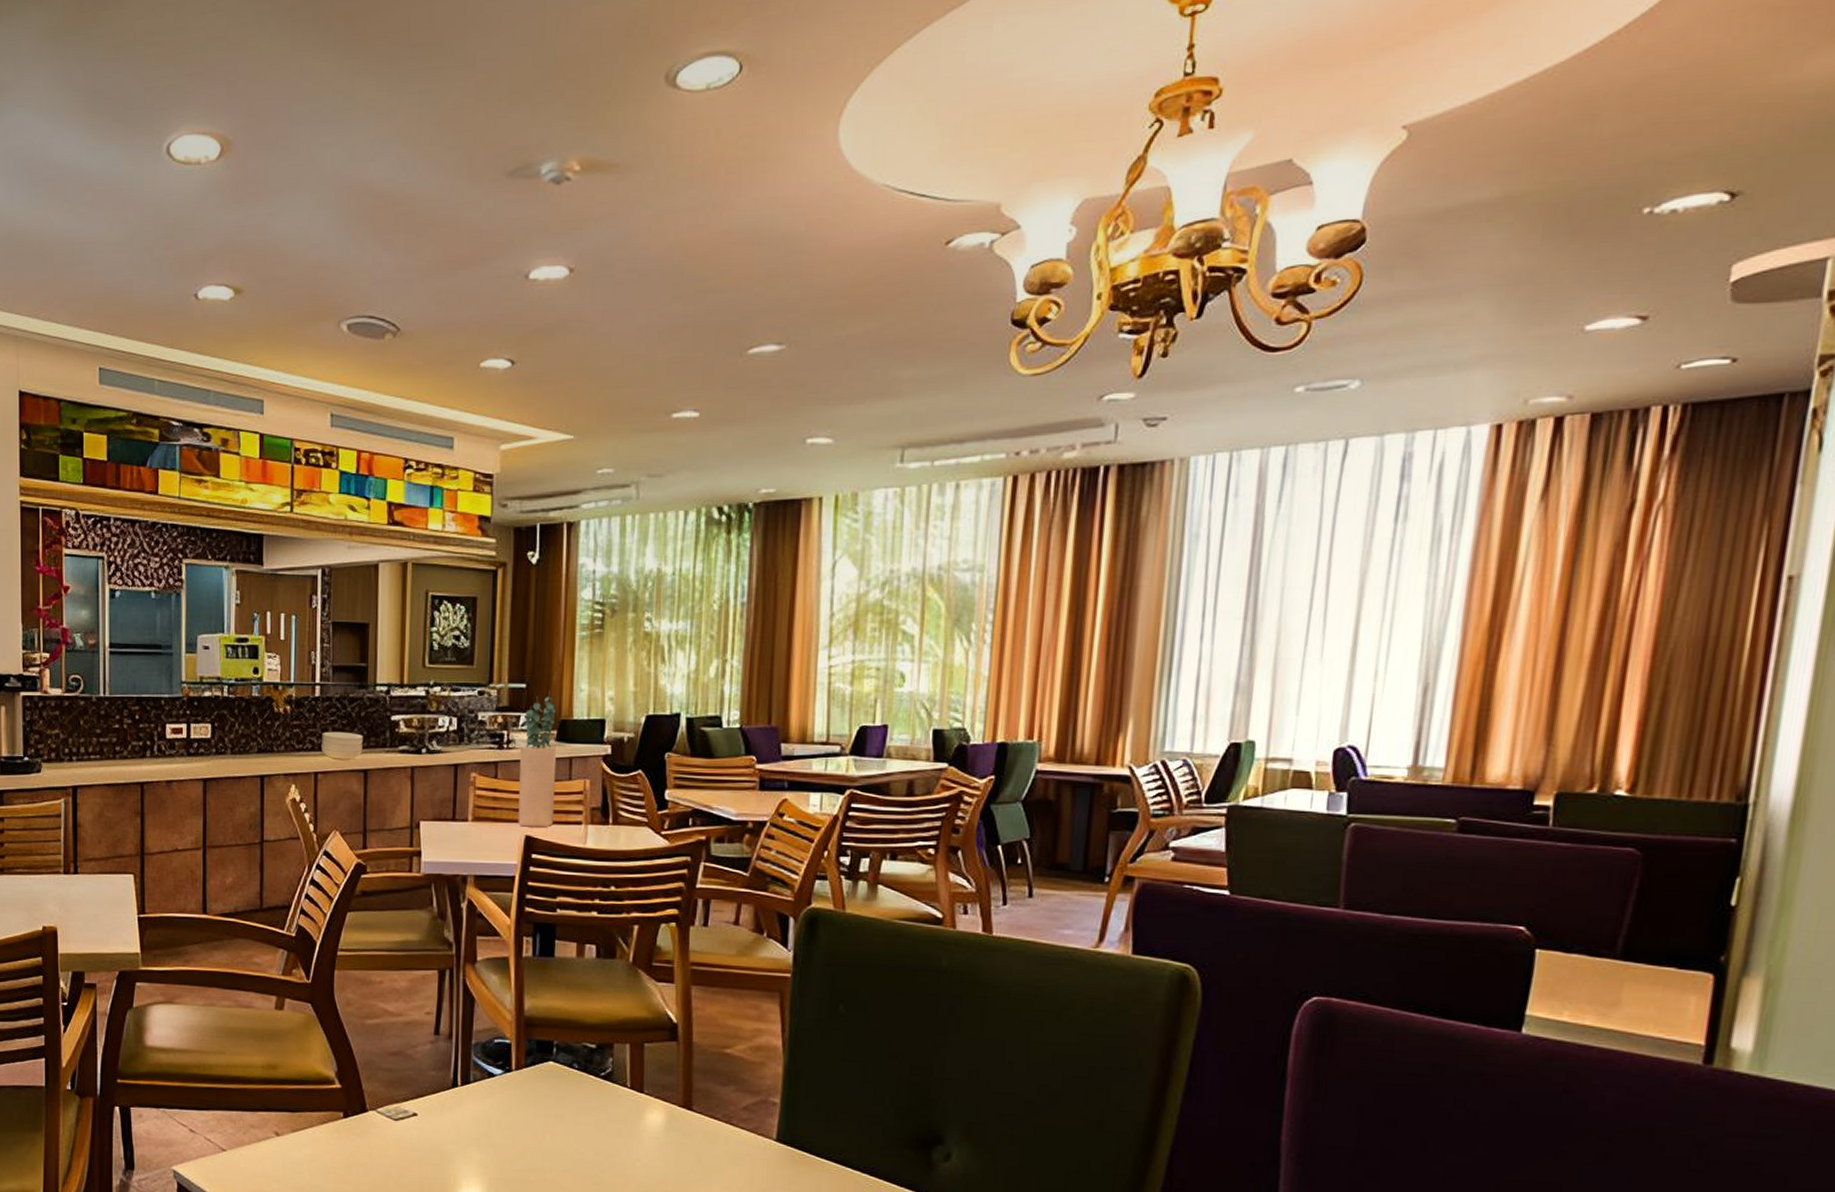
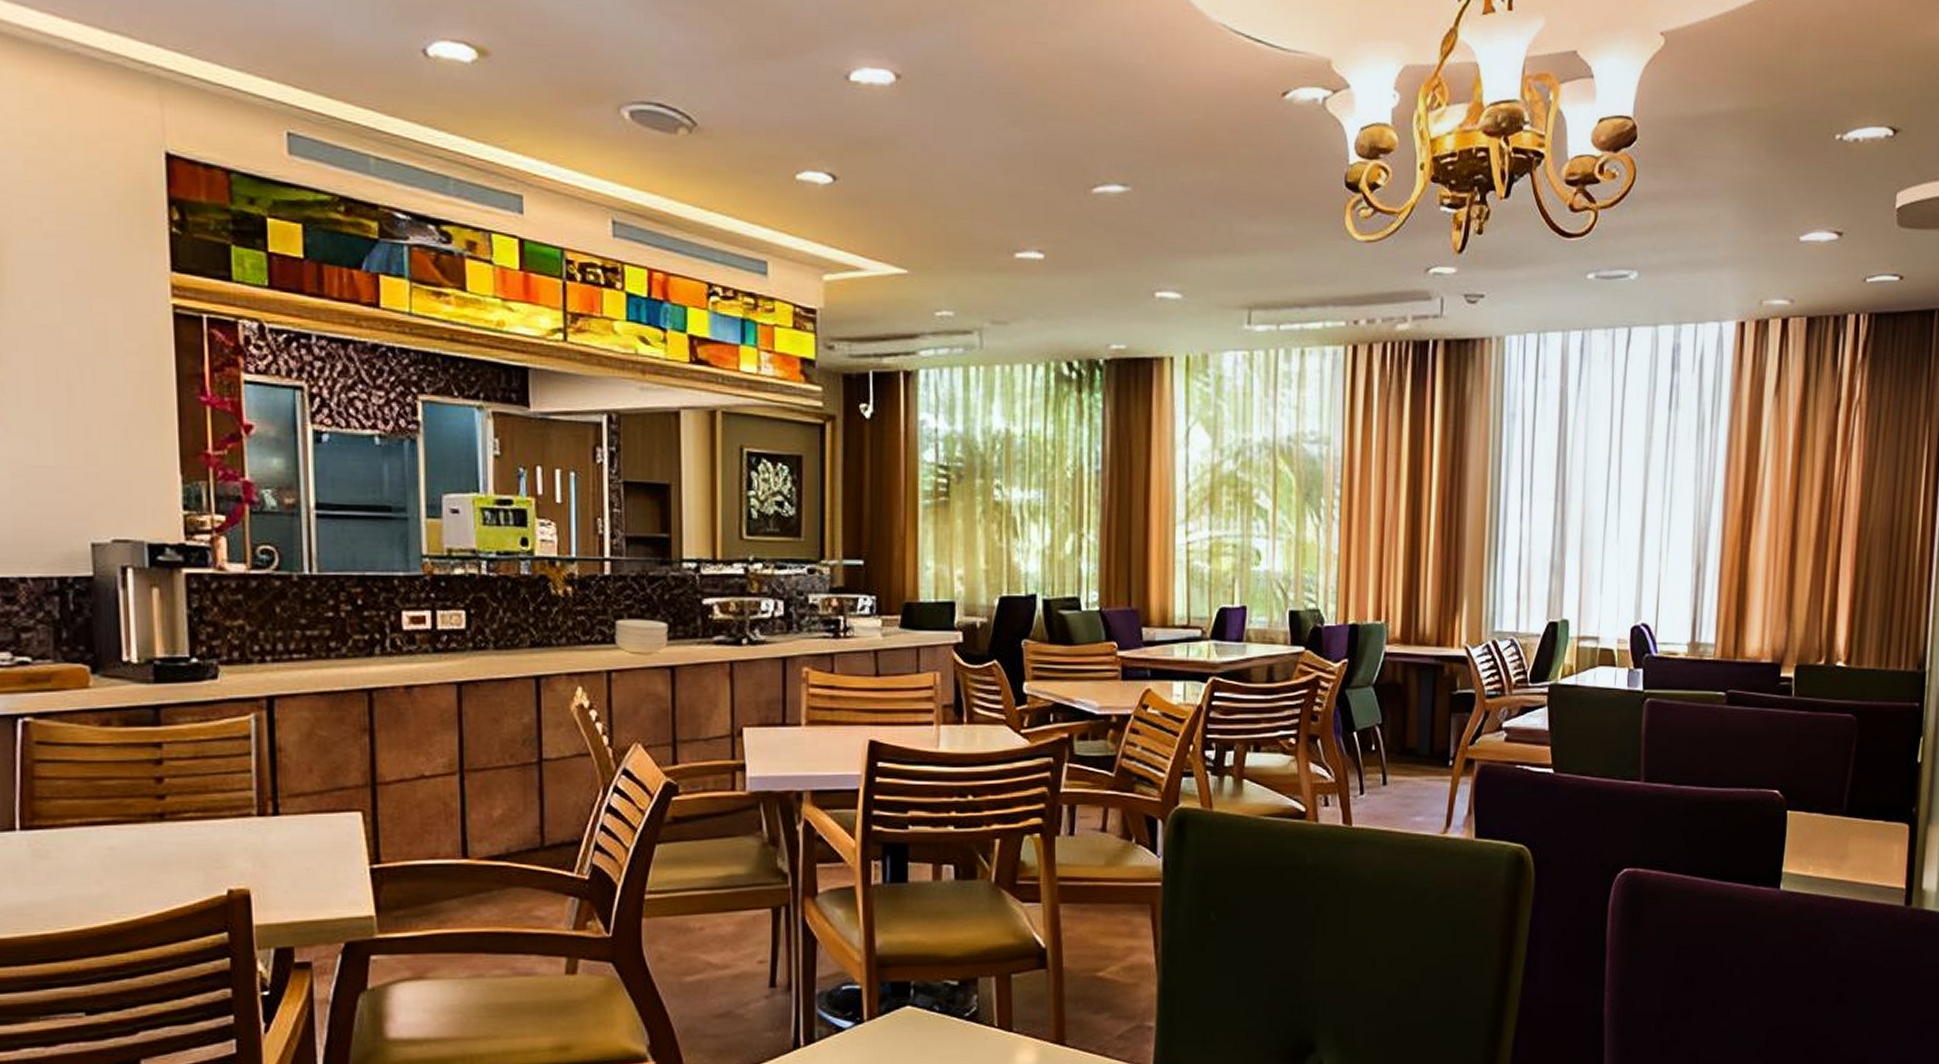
vase: present [518,690,557,828] -> none [860,568,902,730]

